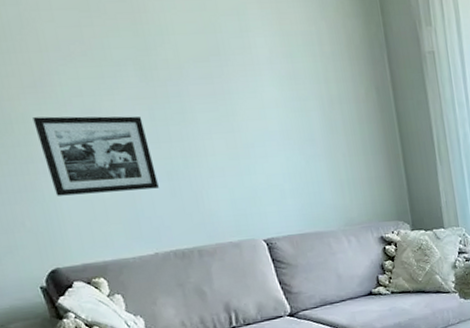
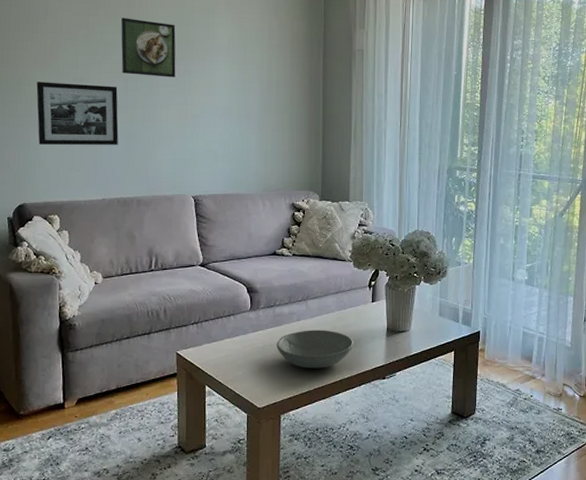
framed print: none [125,27,213,101] -> present [121,18,176,77]

